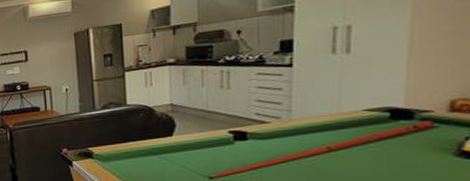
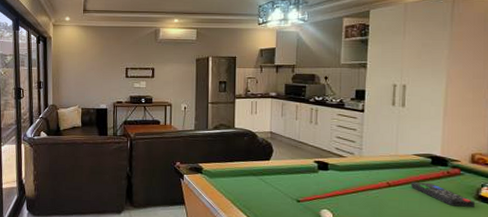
remote control: none [360,141,457,167] -> present [410,181,476,207]

